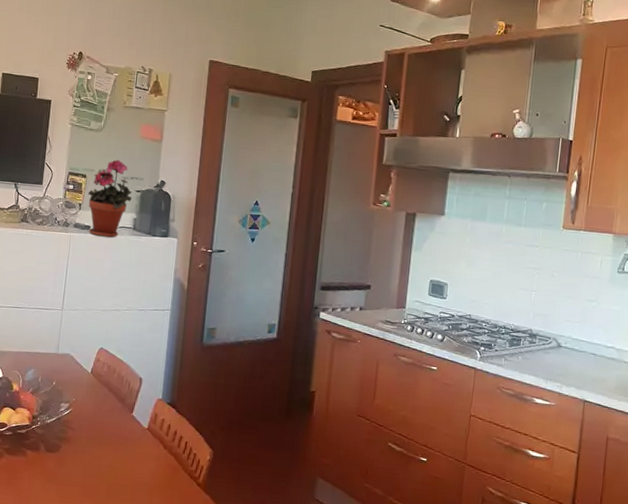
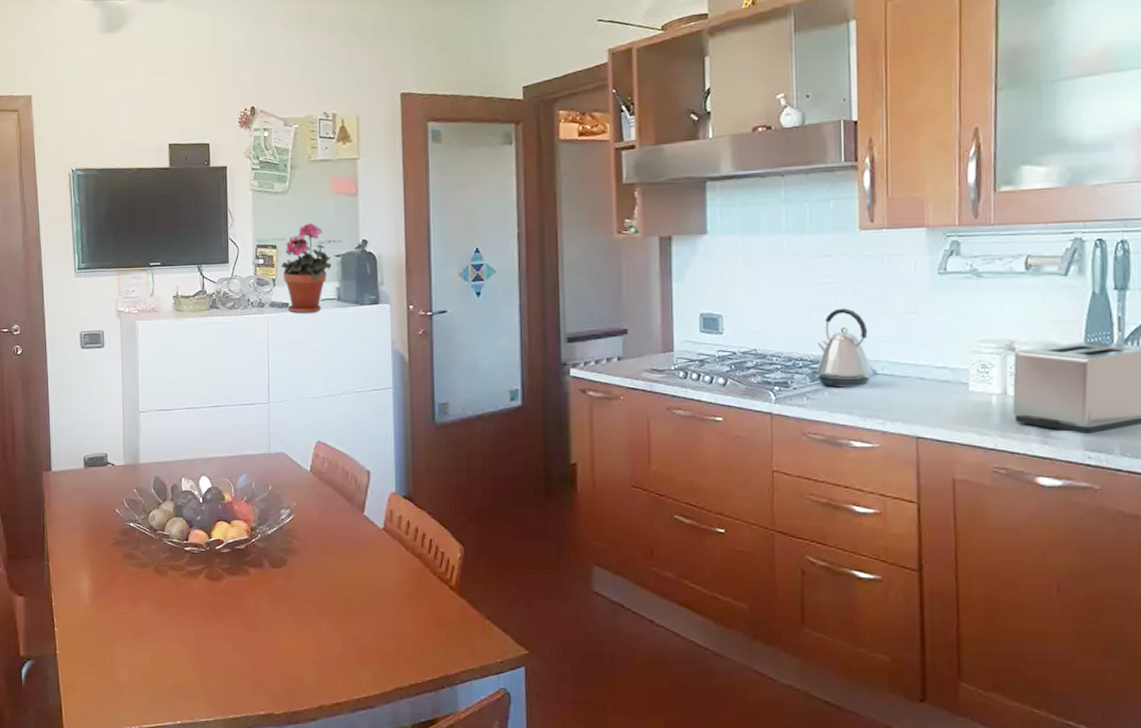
kettle: none [514,290,559,356] -> present [816,308,872,388]

